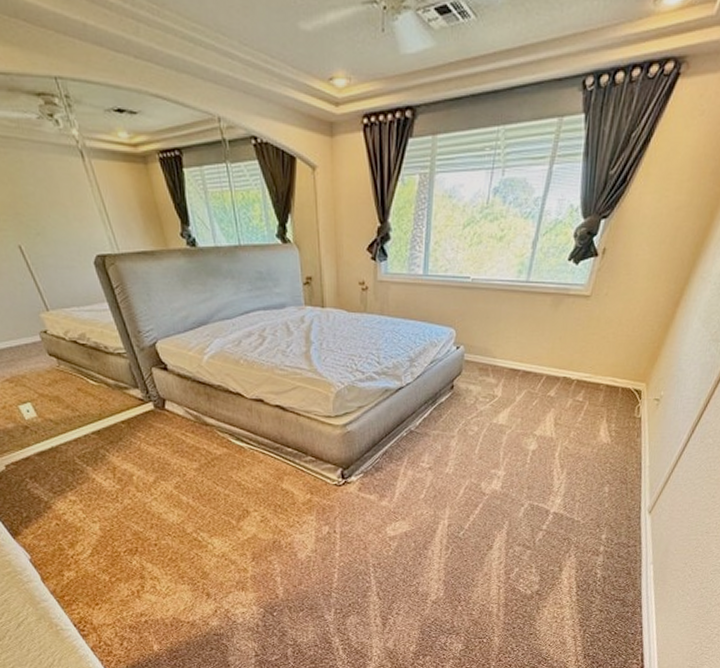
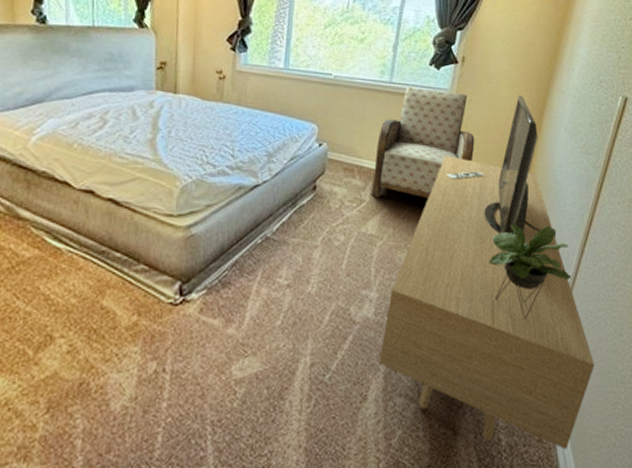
armchair: none [503,285,606,392] -> present [371,87,475,198]
media console: none [503,285,686,579] -> present [379,95,595,449]

